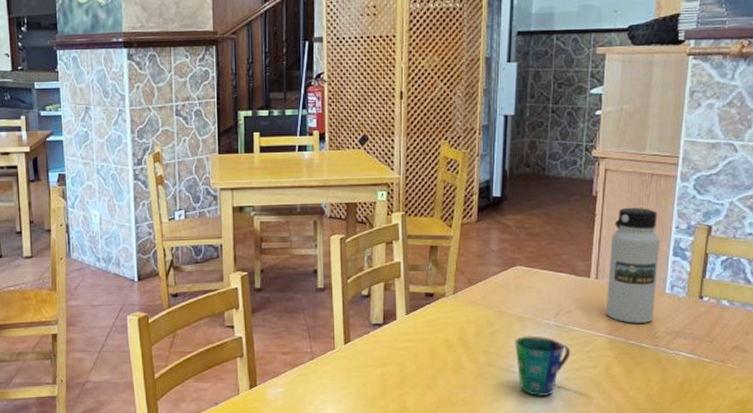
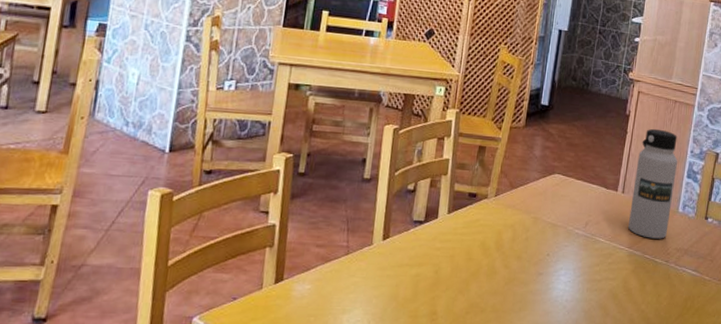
cup: present [515,336,571,397] -> none [546,244,595,307]

